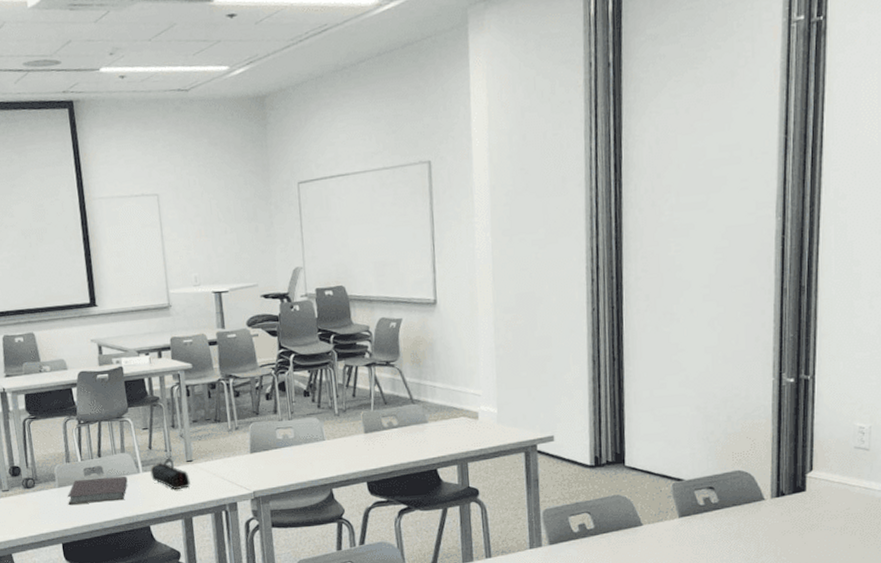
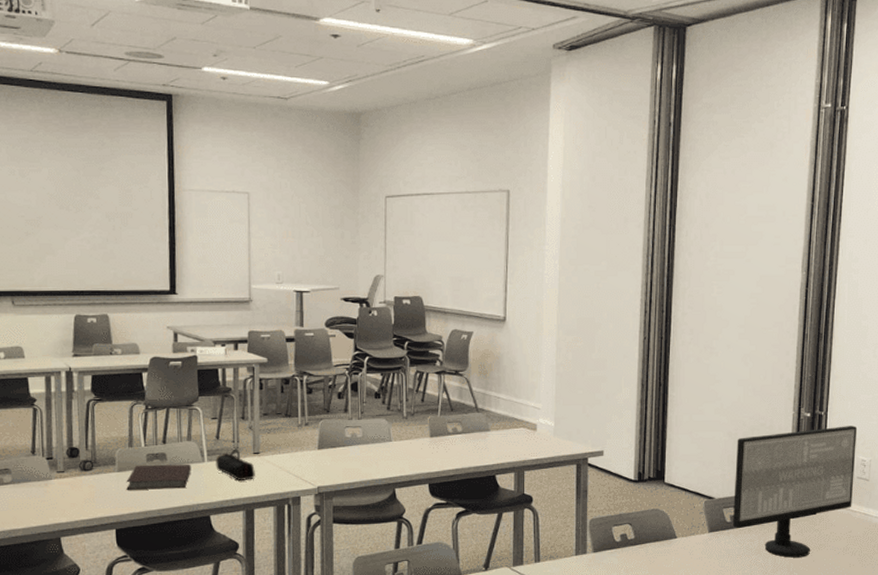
computer monitor: none [706,389,853,541] -> present [732,426,858,558]

